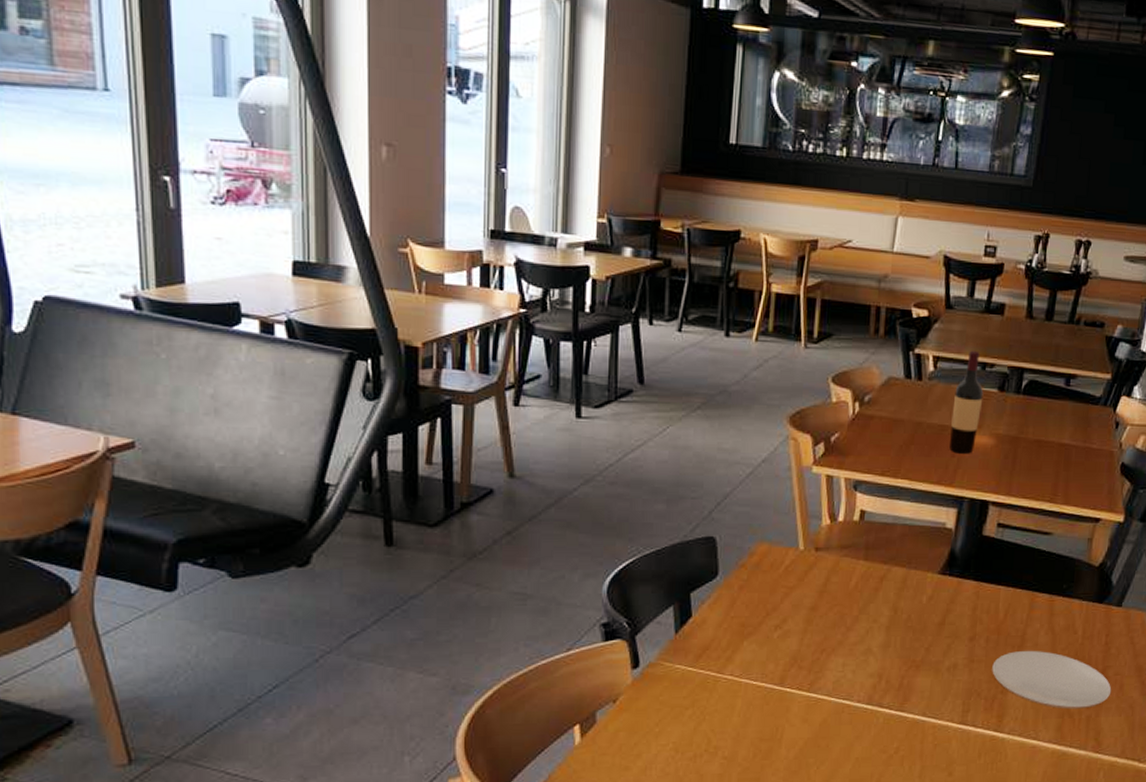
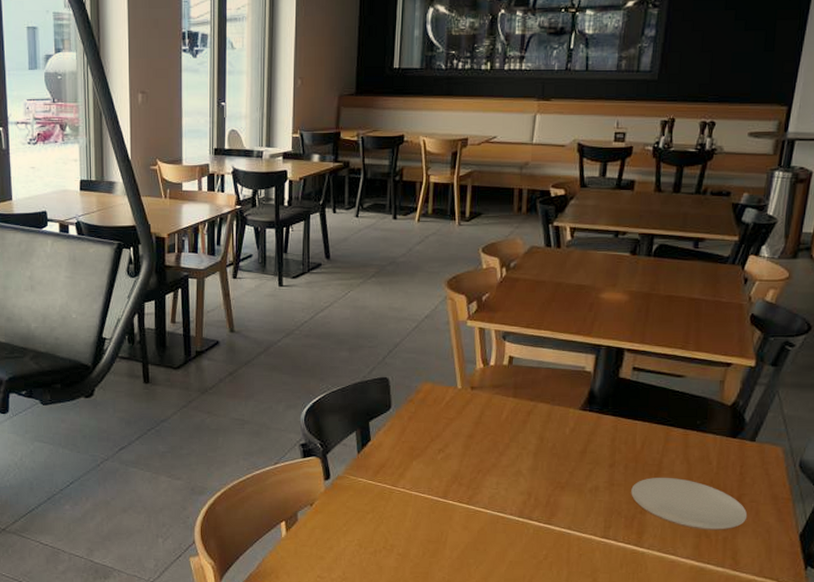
wine bottle: present [948,350,984,454] -> none [586,221,617,309]

